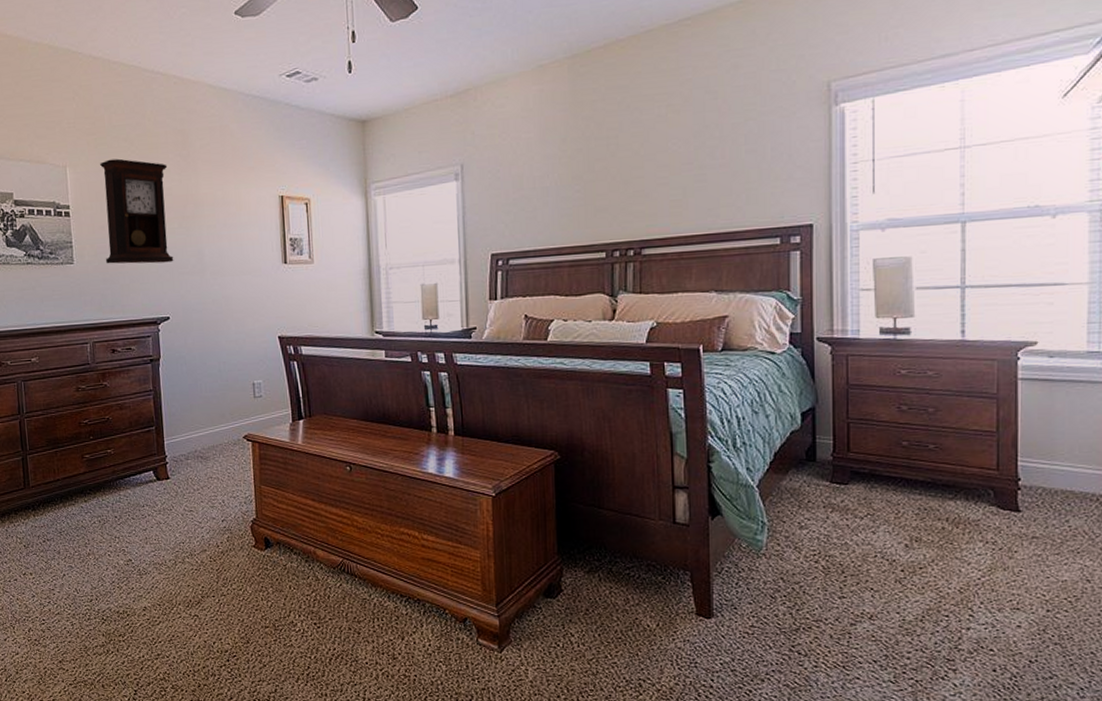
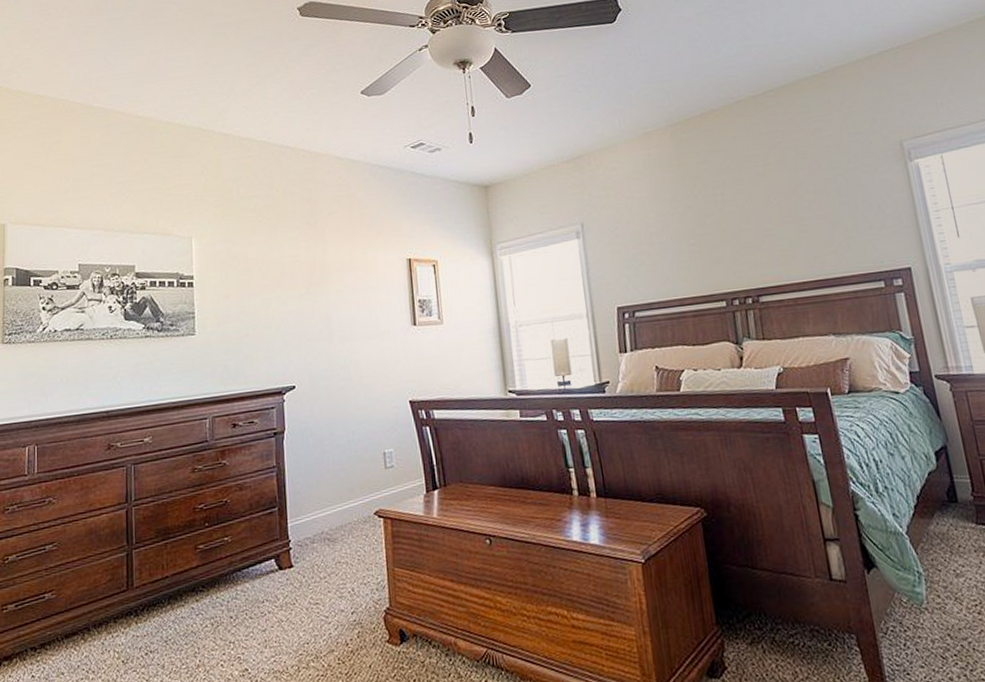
pendulum clock: present [100,158,174,264] -> none [227,228,301,334]

